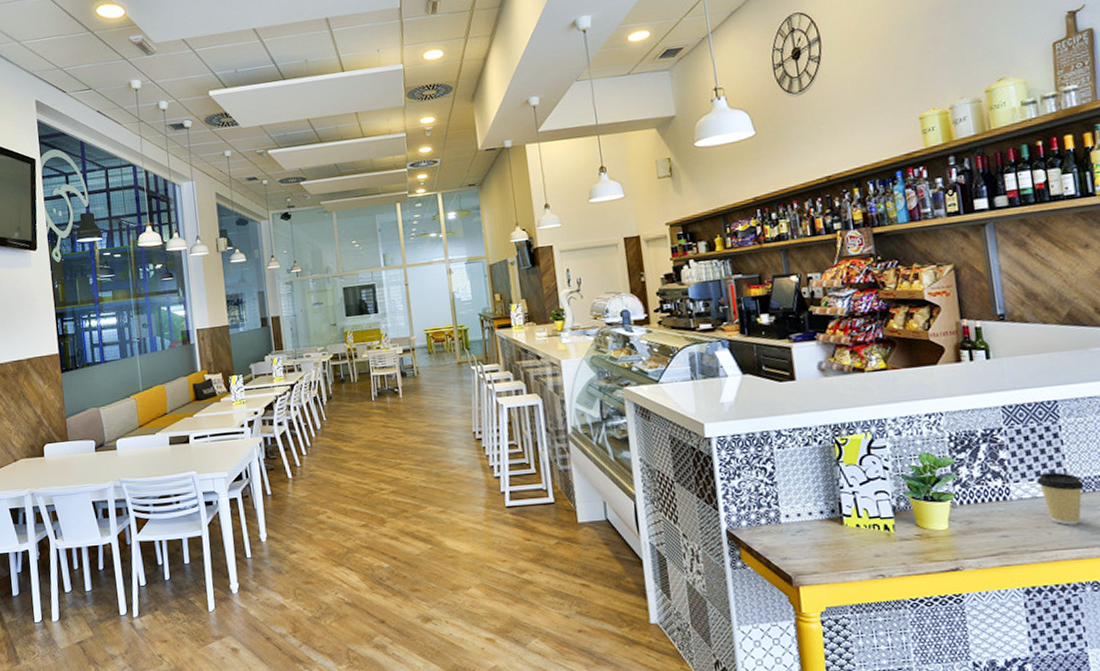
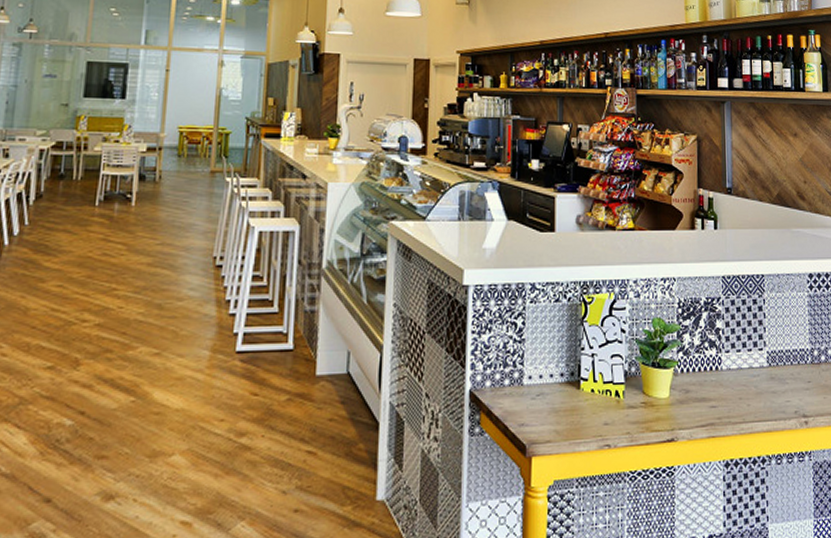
coffee cup: present [1036,472,1085,525] -> none [743,344,778,397]

